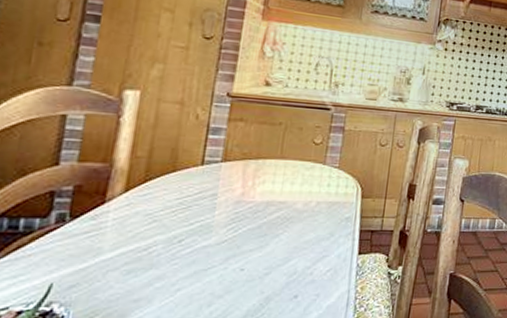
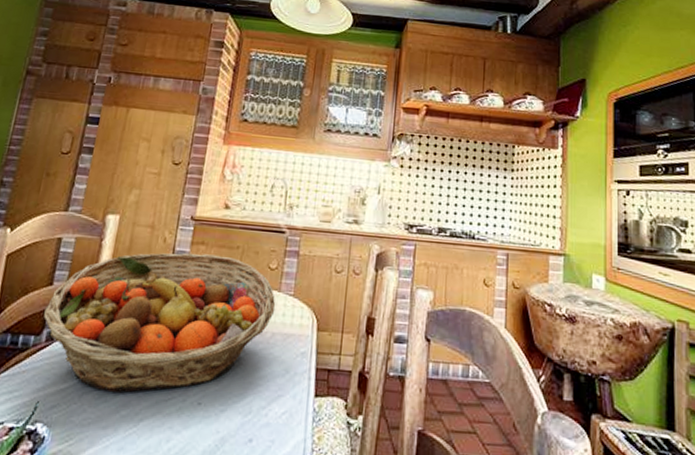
fruit basket: none [49,129,321,266] -> present [43,252,276,392]

